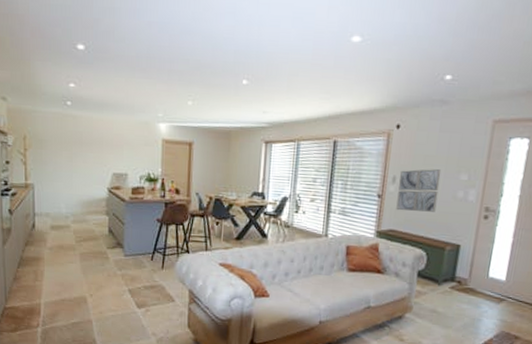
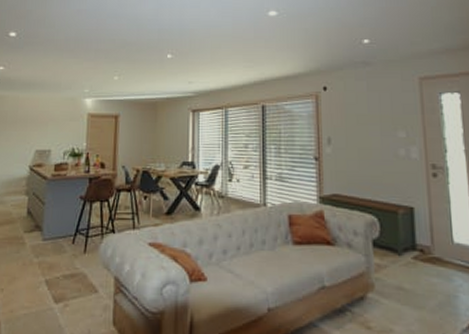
wall art: present [396,169,442,212] -> none [335,128,379,174]

